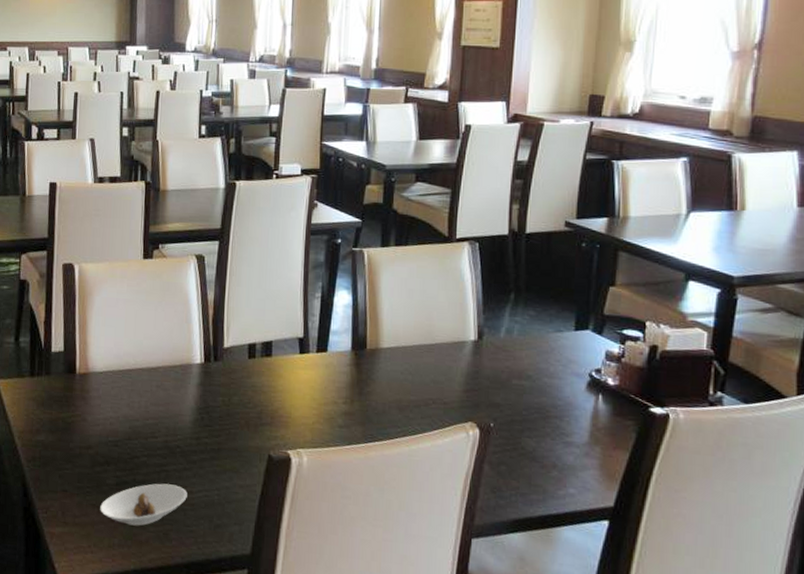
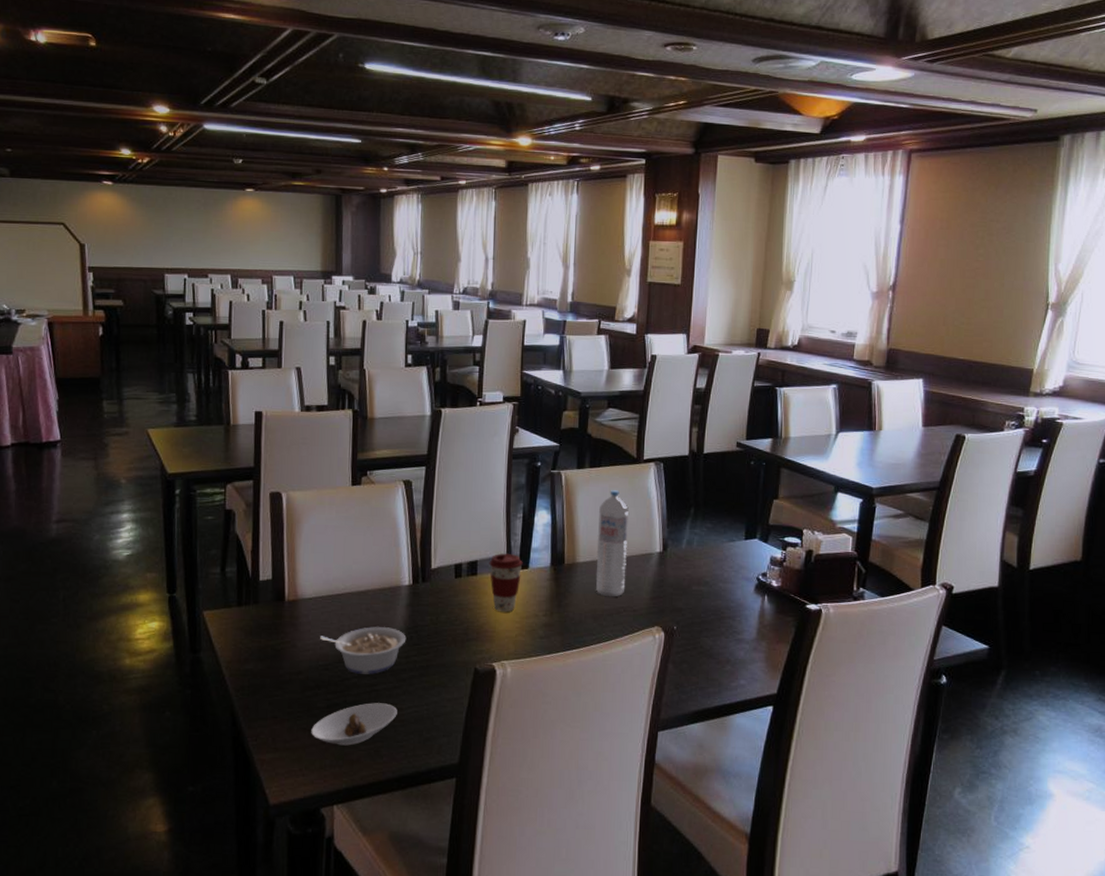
legume: none [110,404,197,454] -> present [320,626,407,674]
coffee cup: none [284,335,321,398] -> present [489,554,523,613]
water bottle: none [401,271,439,388] -> present [595,490,629,597]

